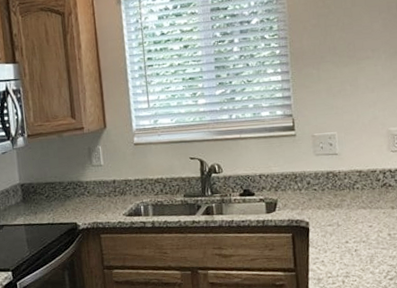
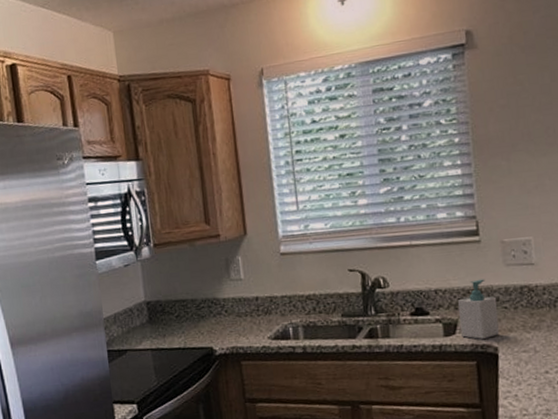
soap bottle: none [278,166,310,216] -> present [458,279,500,340]

